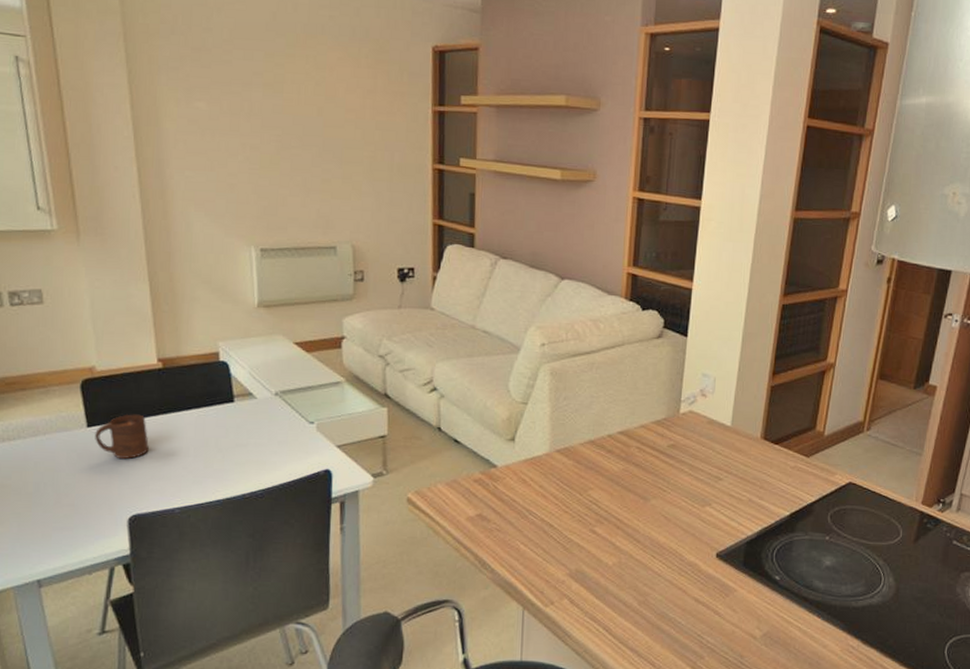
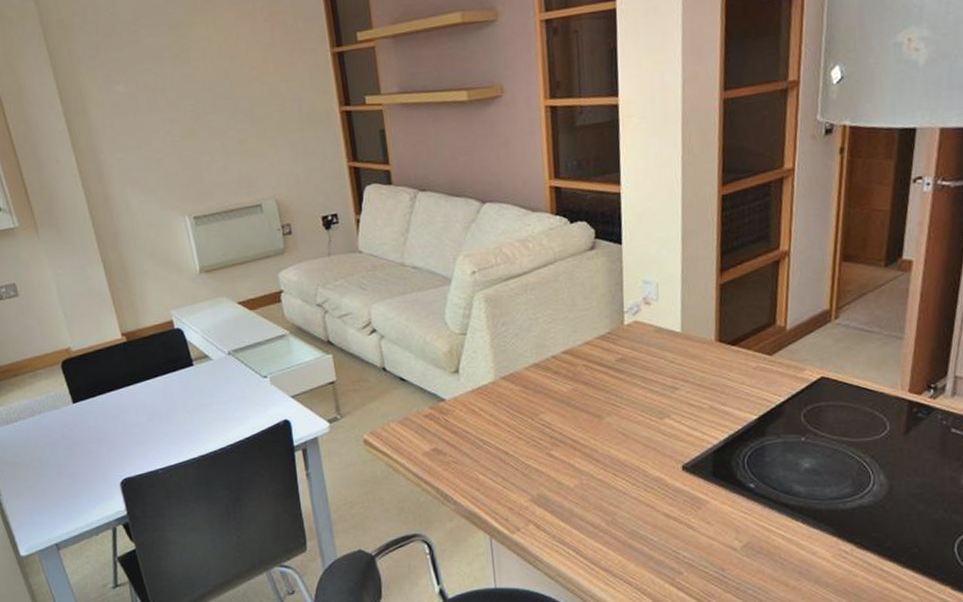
cup: present [95,414,149,460] -> none [80,386,128,430]

